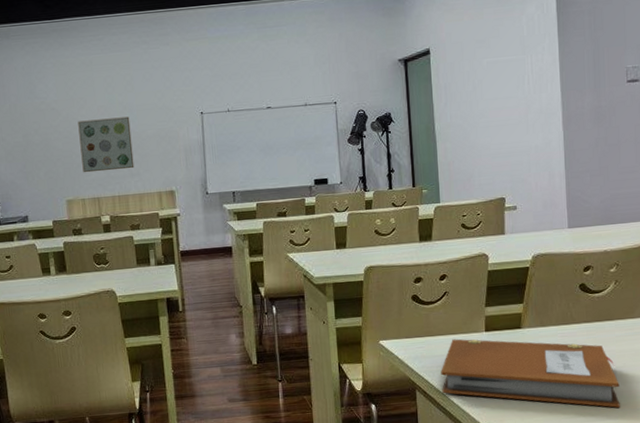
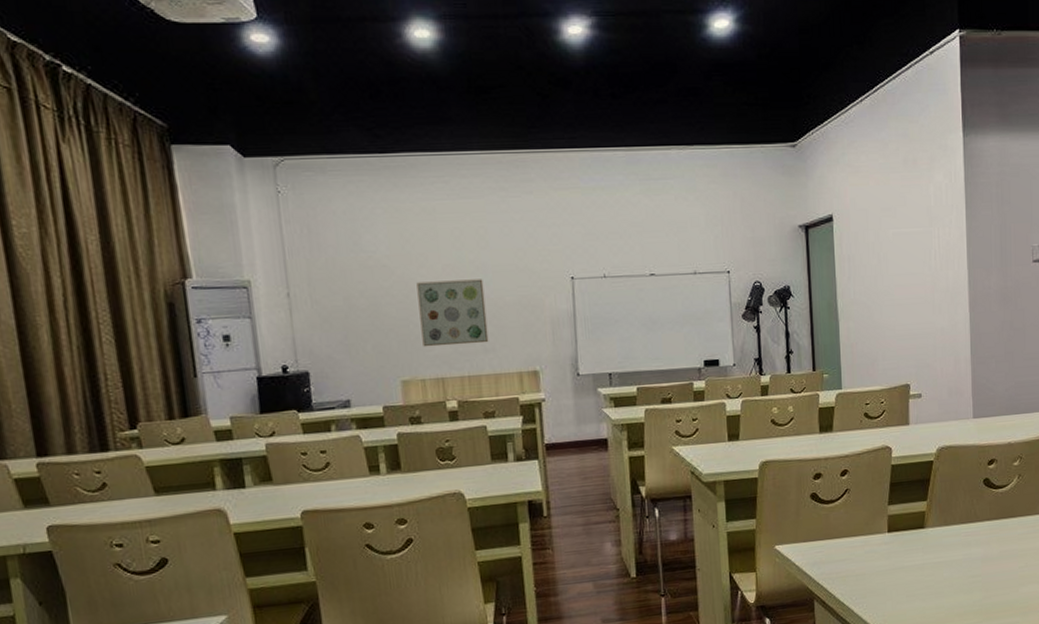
notebook: present [441,339,620,408] -> none [841,541,1022,611]

